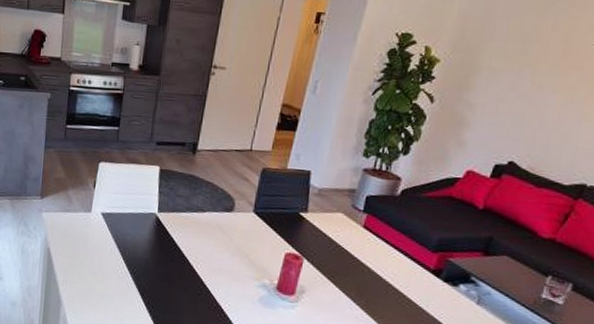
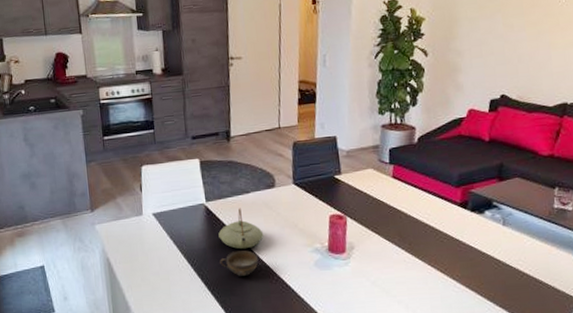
cup: none [160,268,201,296] -> present [220,249,259,276]
teapot: none [164,225,212,269] -> present [218,208,264,250]

